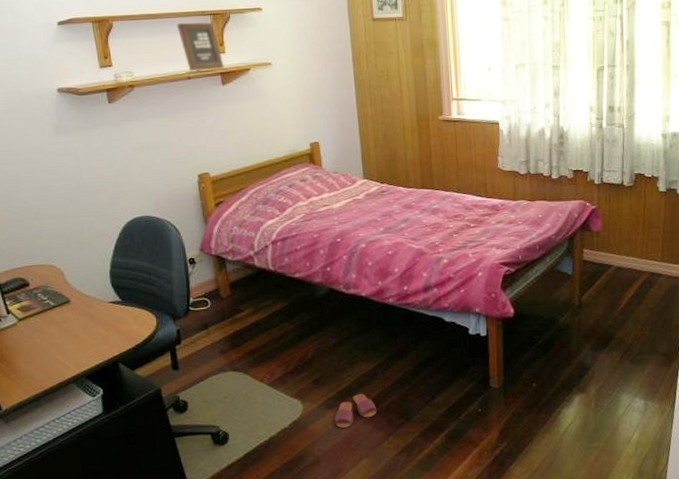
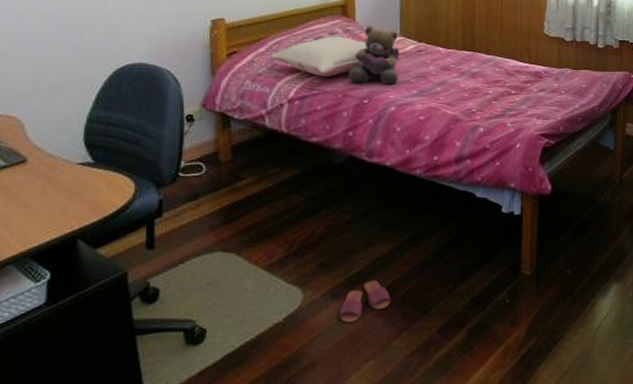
pillow: none [251,181,335,220] -> present [269,35,367,77]
teddy bear: none [320,170,366,225] -> present [348,25,400,85]

